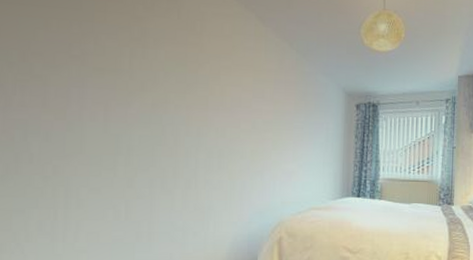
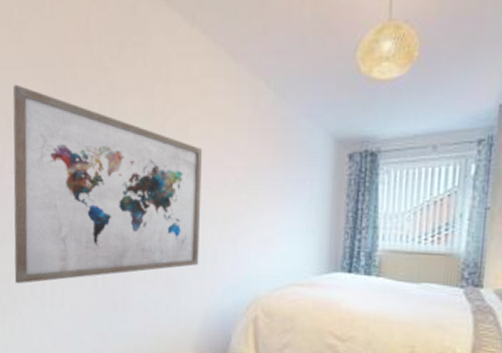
wall art: none [17,20,233,220] -> present [12,84,203,284]

